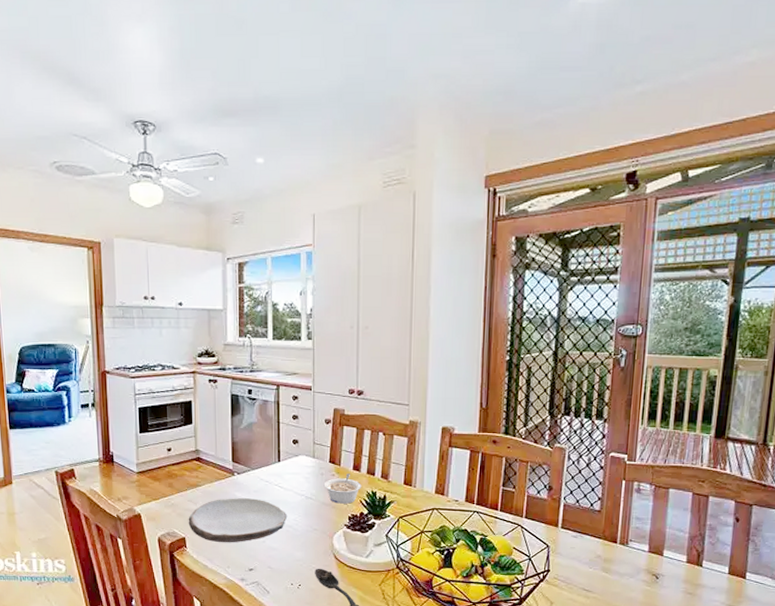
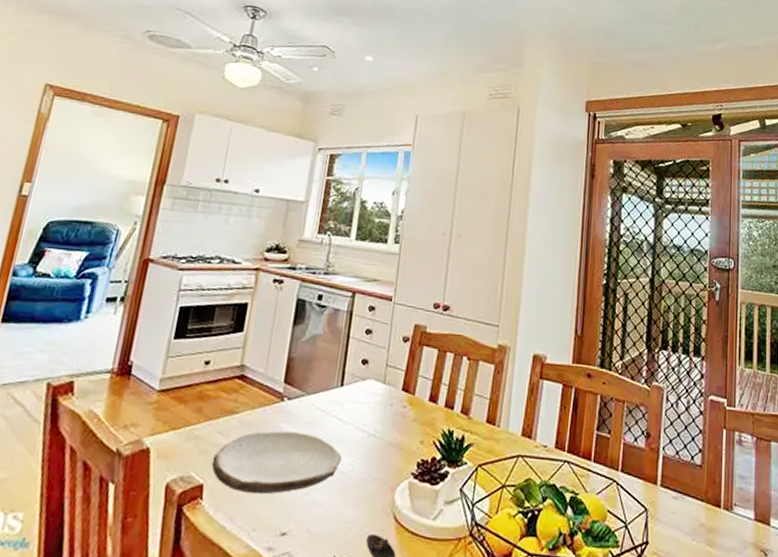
legume: present [323,474,362,504] -> none [392,406,438,445]

